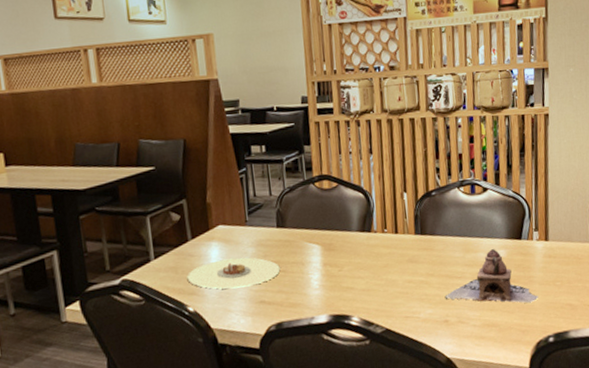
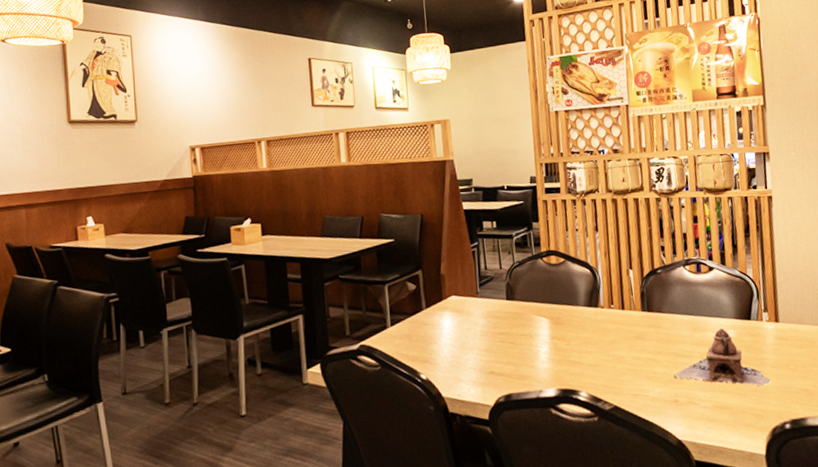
plate: present [187,257,280,289] -> none [420,328,510,358]

